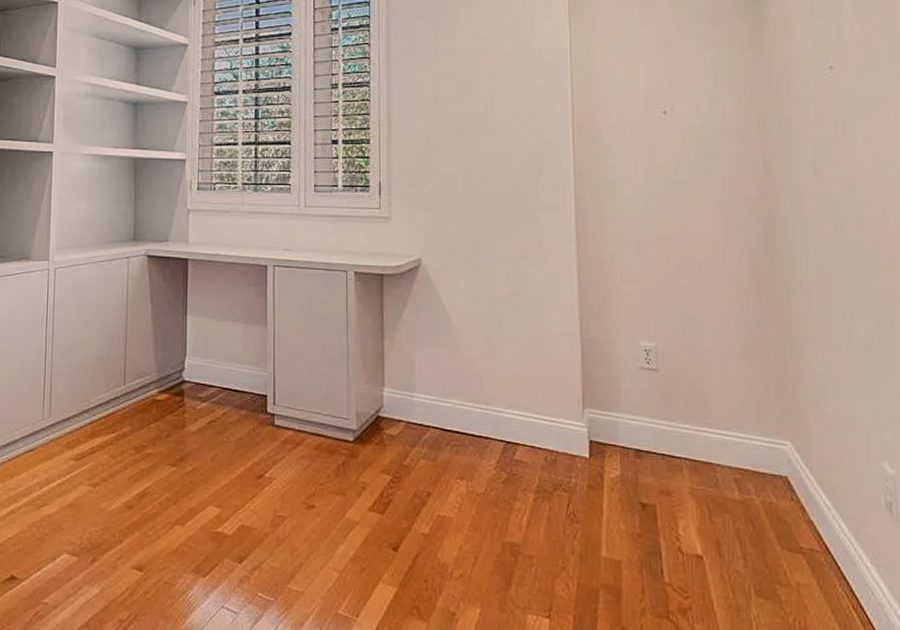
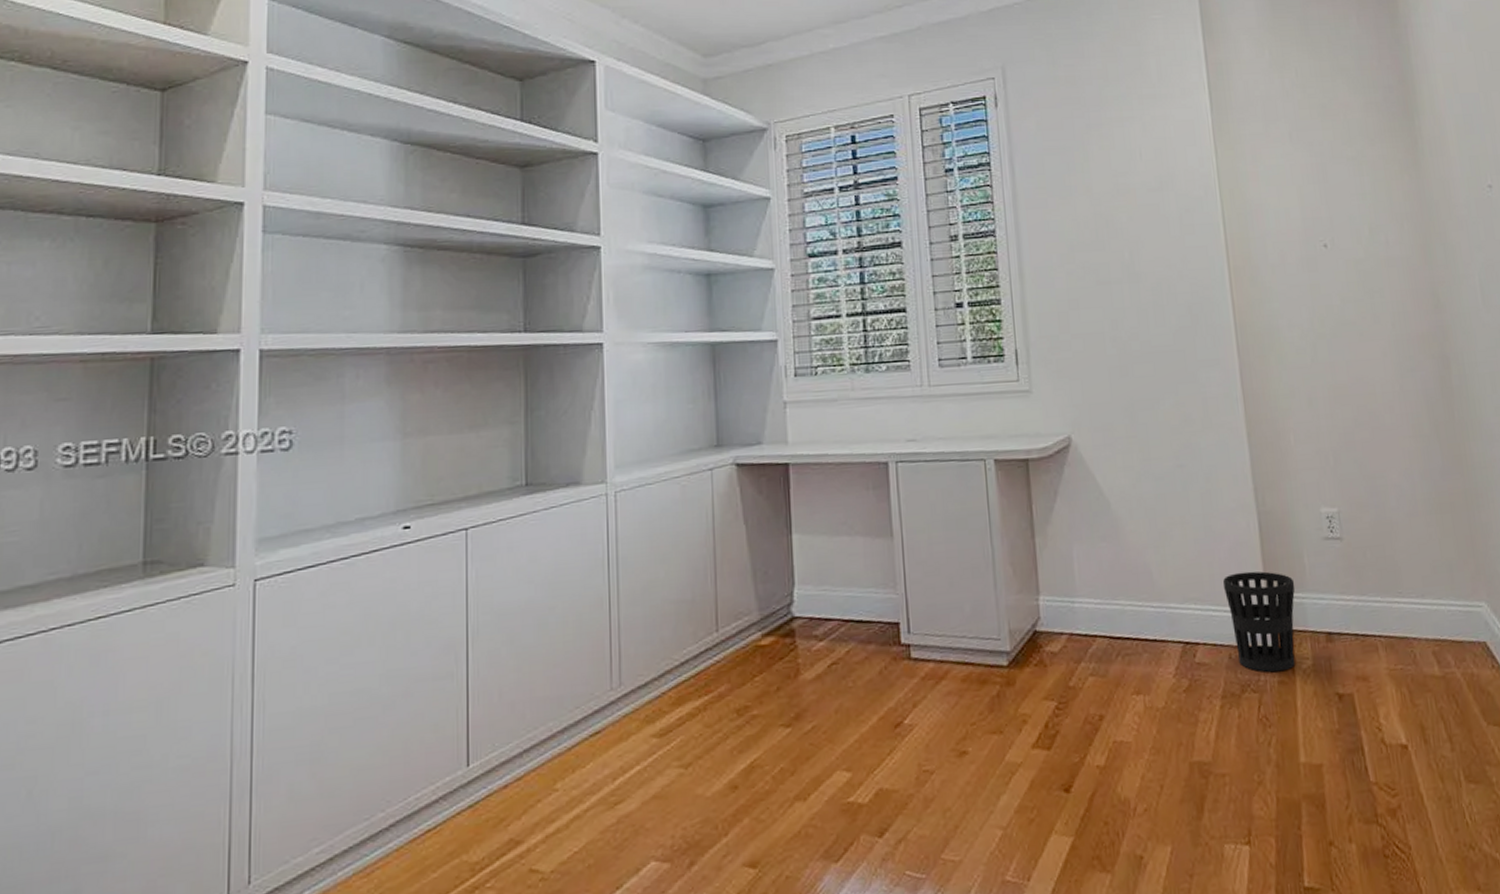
wastebasket: none [545,388,610,477] -> present [1223,571,1296,673]

